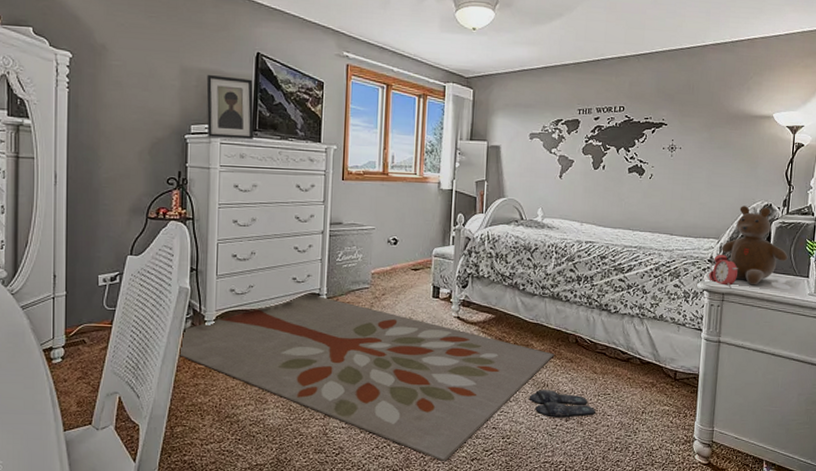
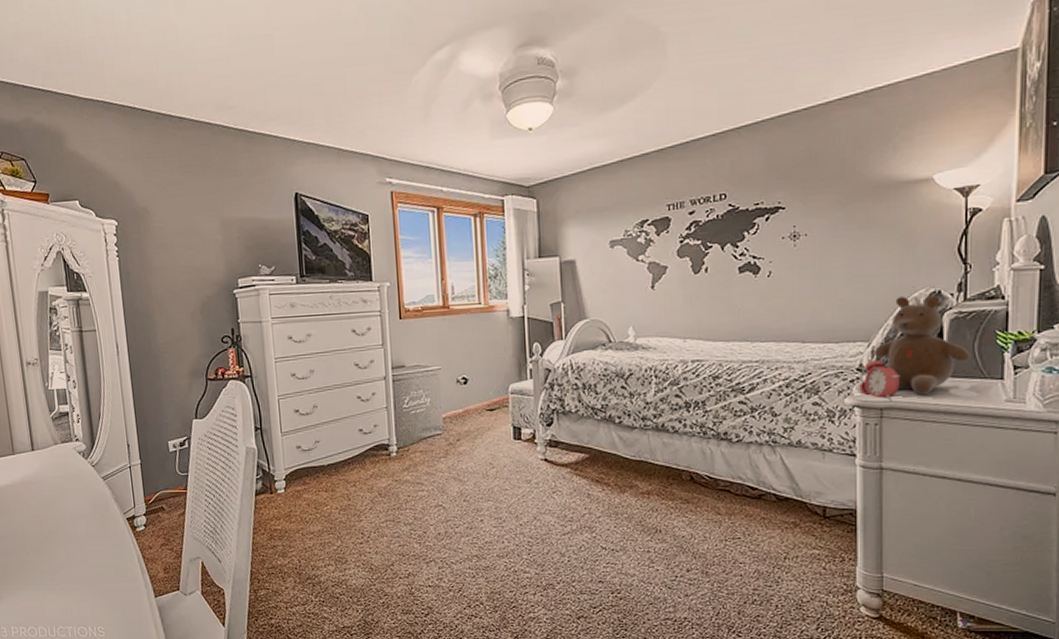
area rug: present [178,294,555,462] -> none [253,445,666,621]
picture frame: present [206,74,254,140] -> none [247,222,302,289]
slippers: present [529,390,596,418] -> none [639,536,724,568]

